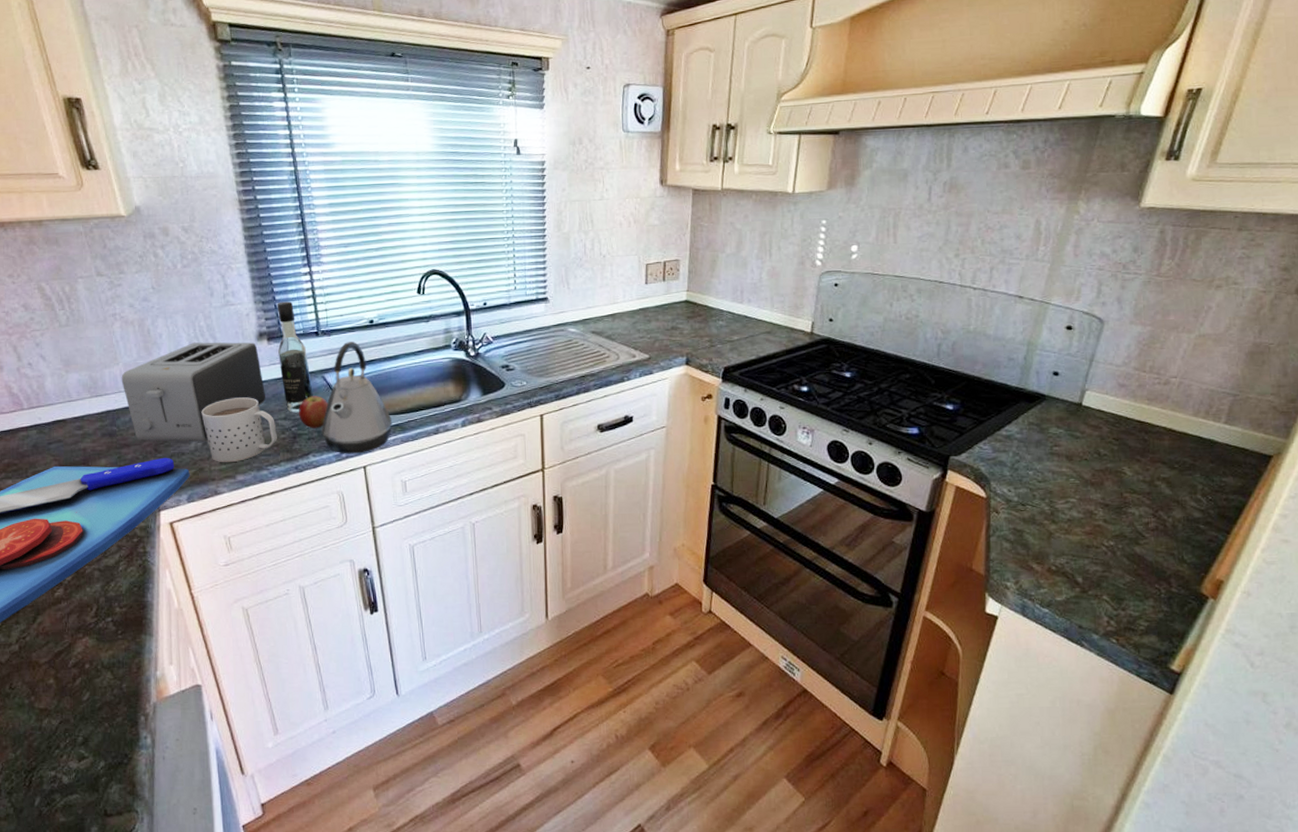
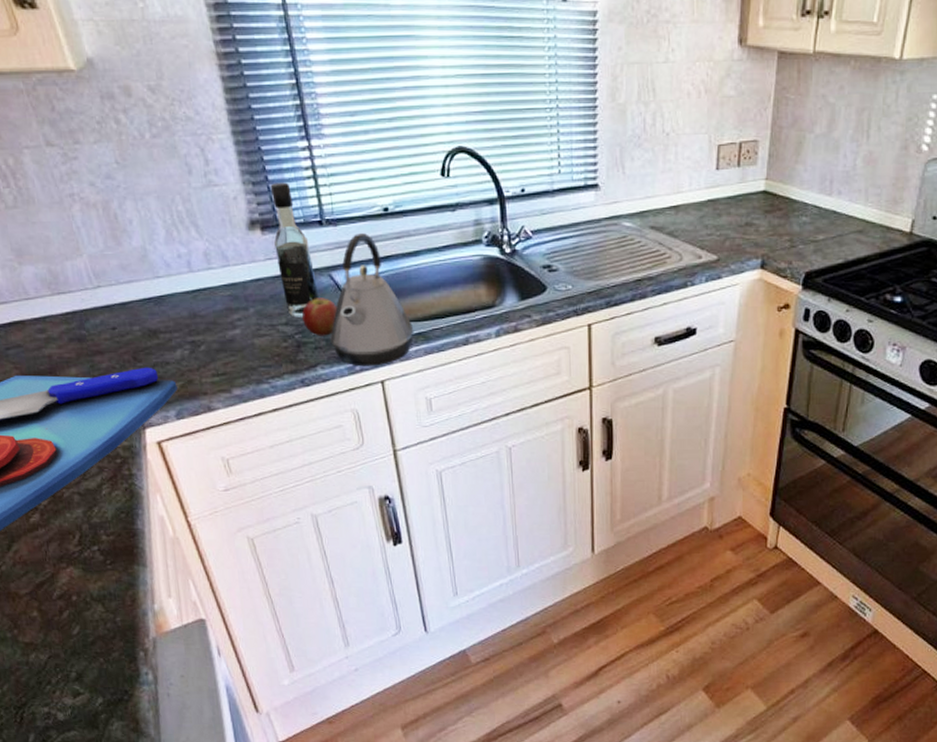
toaster: present [121,342,265,442] -> none [86,230,262,350]
mug: present [201,397,277,463] -> none [186,298,278,375]

